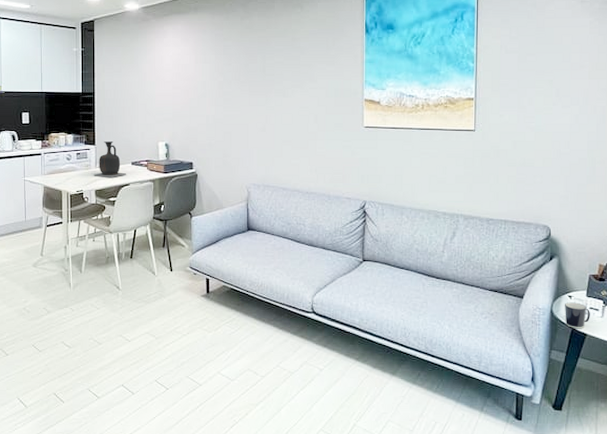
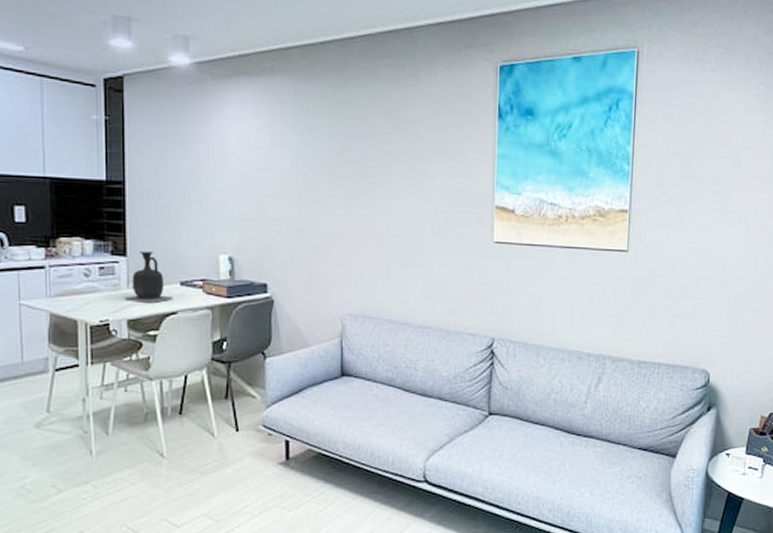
mug: present [565,302,590,329] -> none [721,461,749,493]

